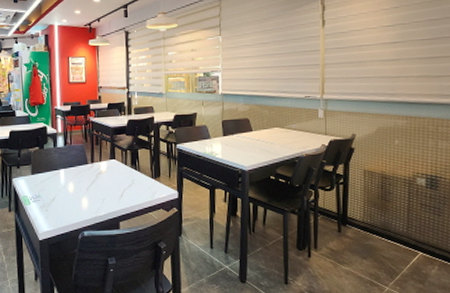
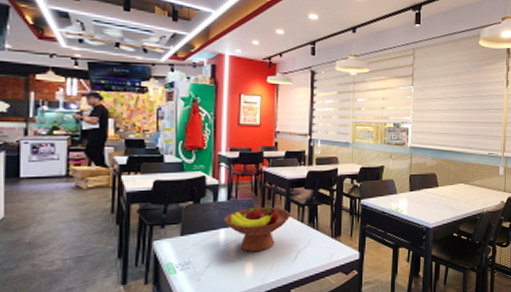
fruit bowl: none [63,150,115,189] -> present [224,206,290,252]

